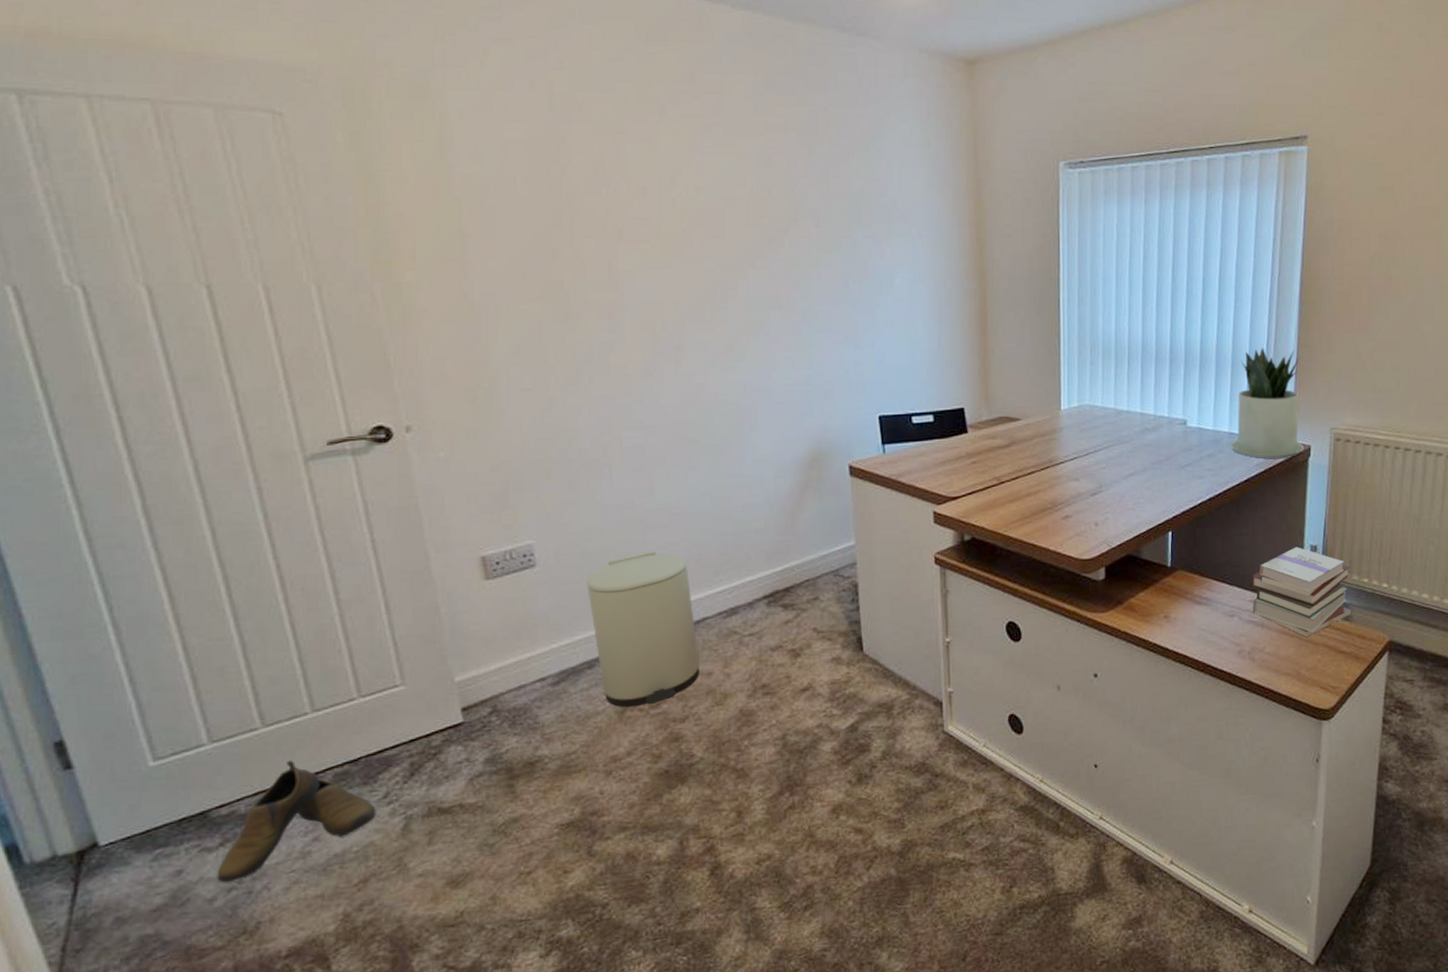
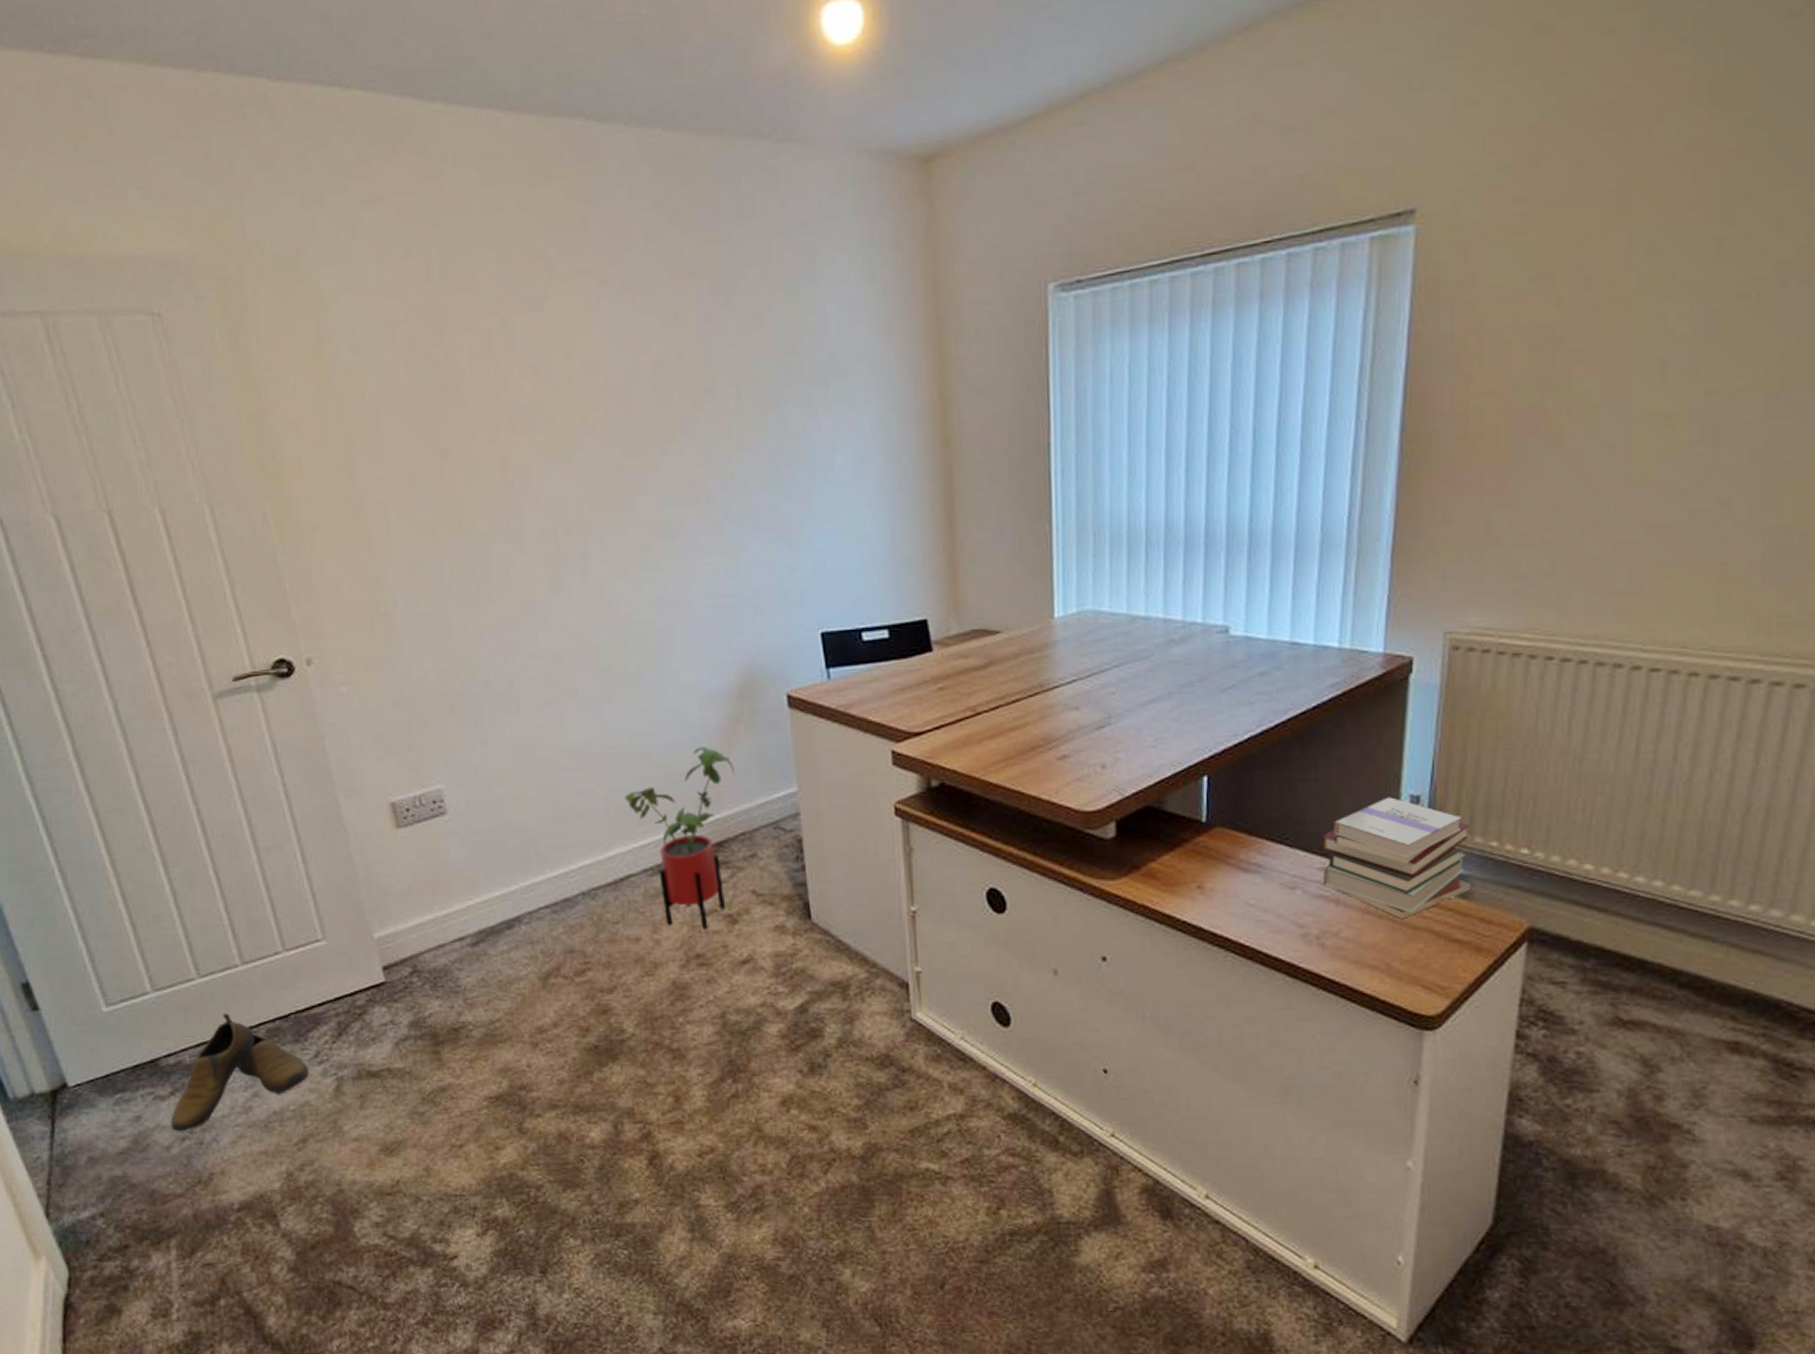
pedal bin: present [586,550,700,708] -> none [499,796,626,974]
house plant: none [705,507,802,663] -> present [625,746,735,930]
planter: present [1231,347,1304,458] -> none [1293,522,1403,677]

